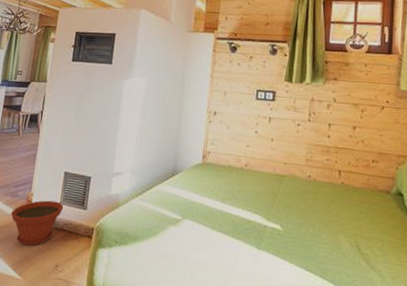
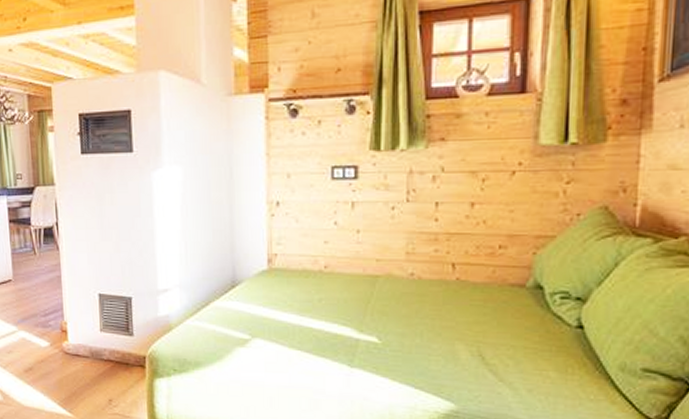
plant pot: present [11,200,64,246] -> none [46,328,106,381]

